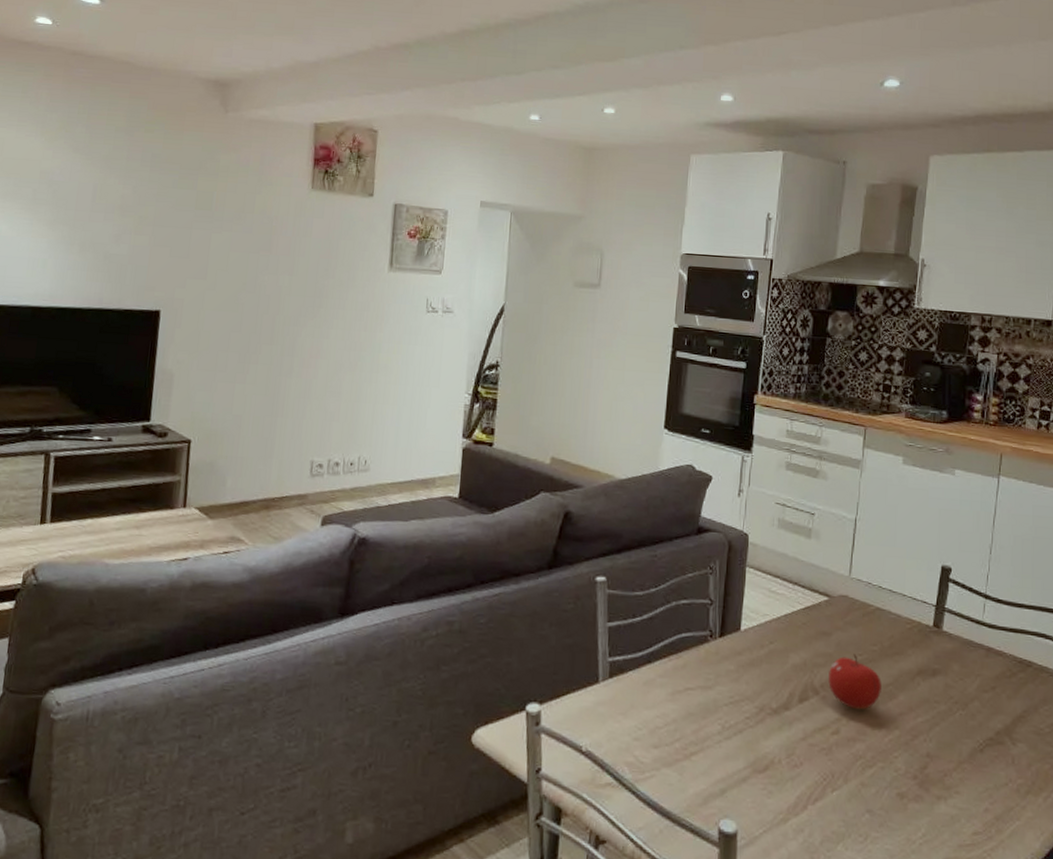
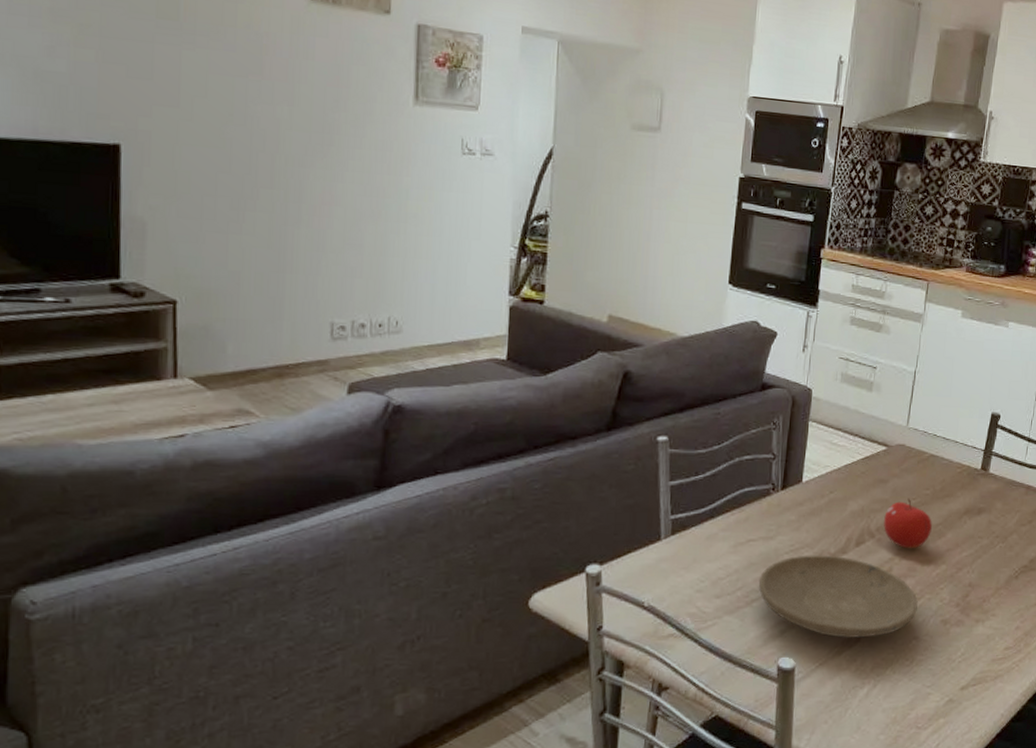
plate: none [697,708,870,806] -> present [758,555,918,638]

